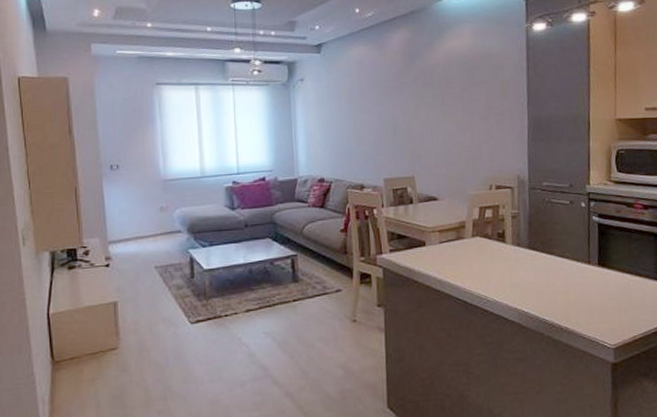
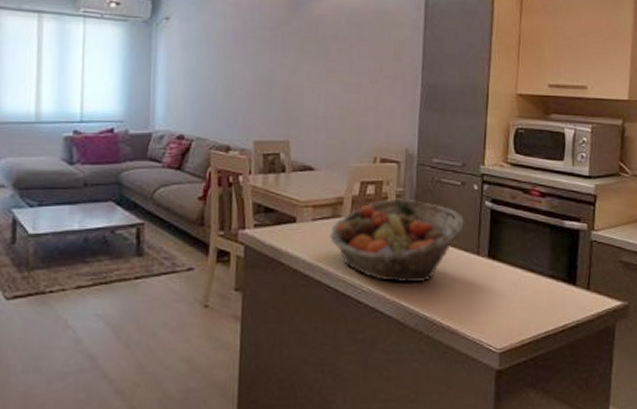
fruit basket: none [455,219,575,292] -> present [329,198,464,283]

